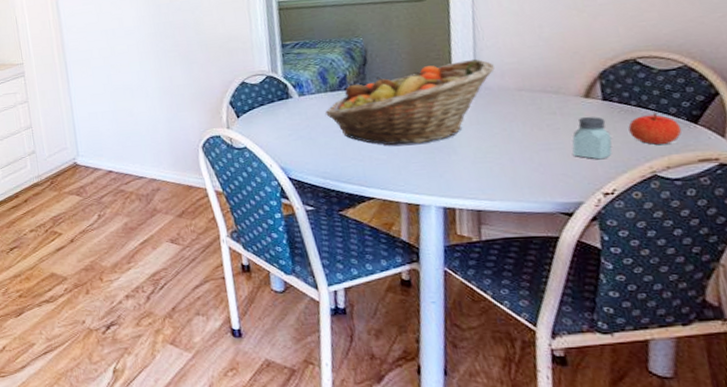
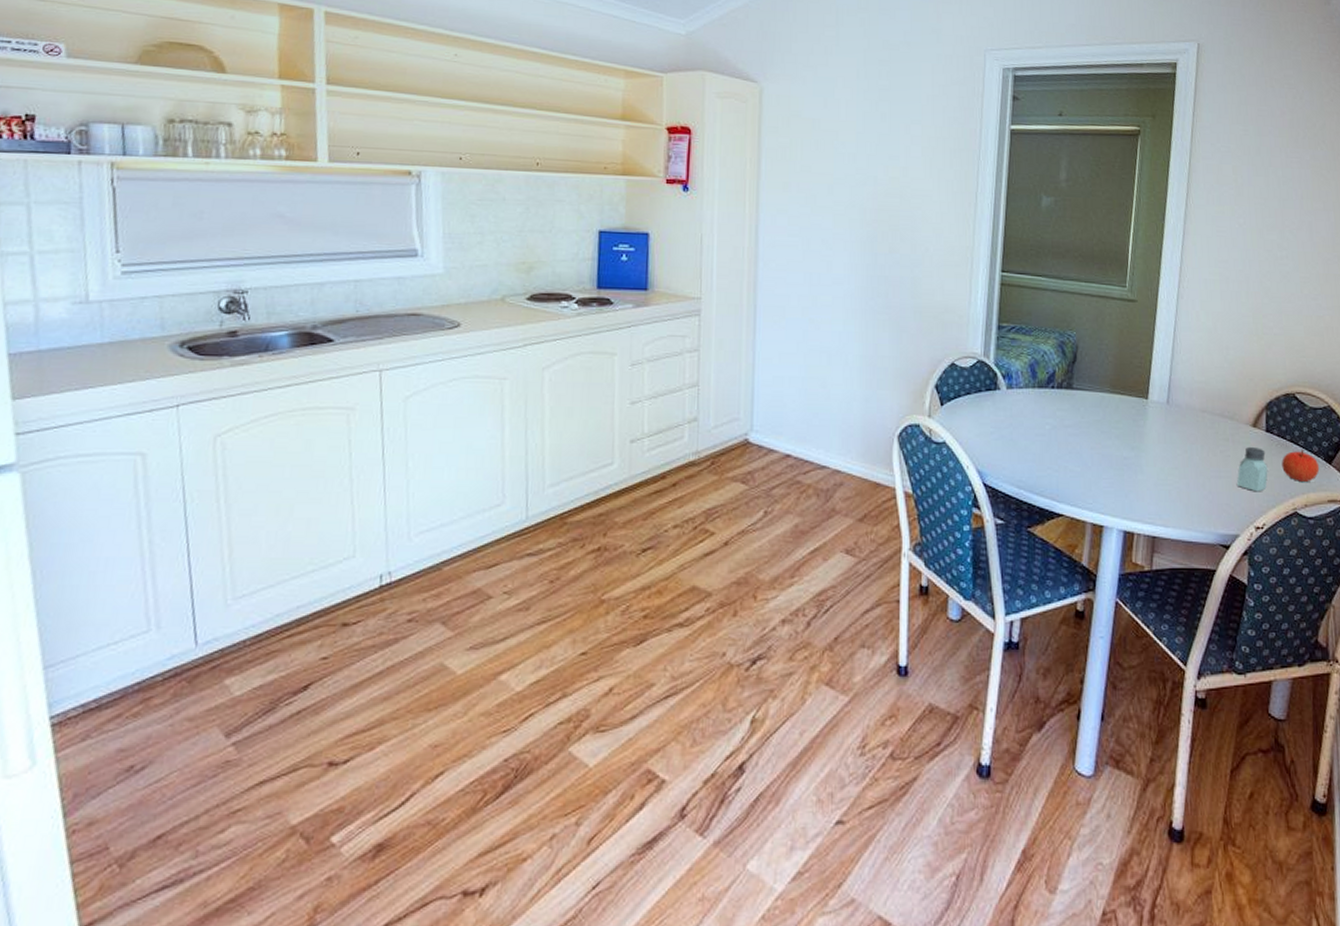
fruit basket: present [326,59,494,145] -> none [1030,373,1185,458]

